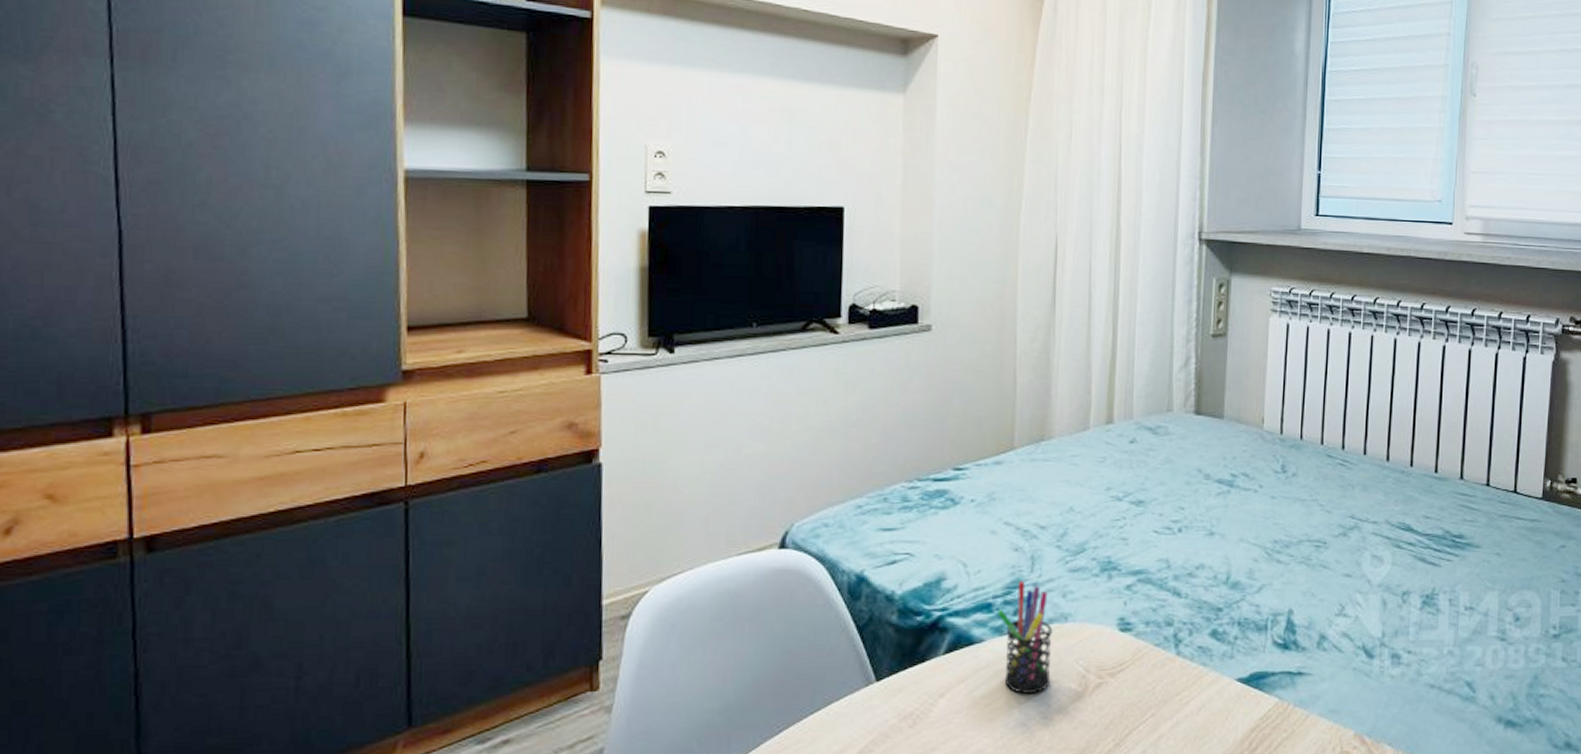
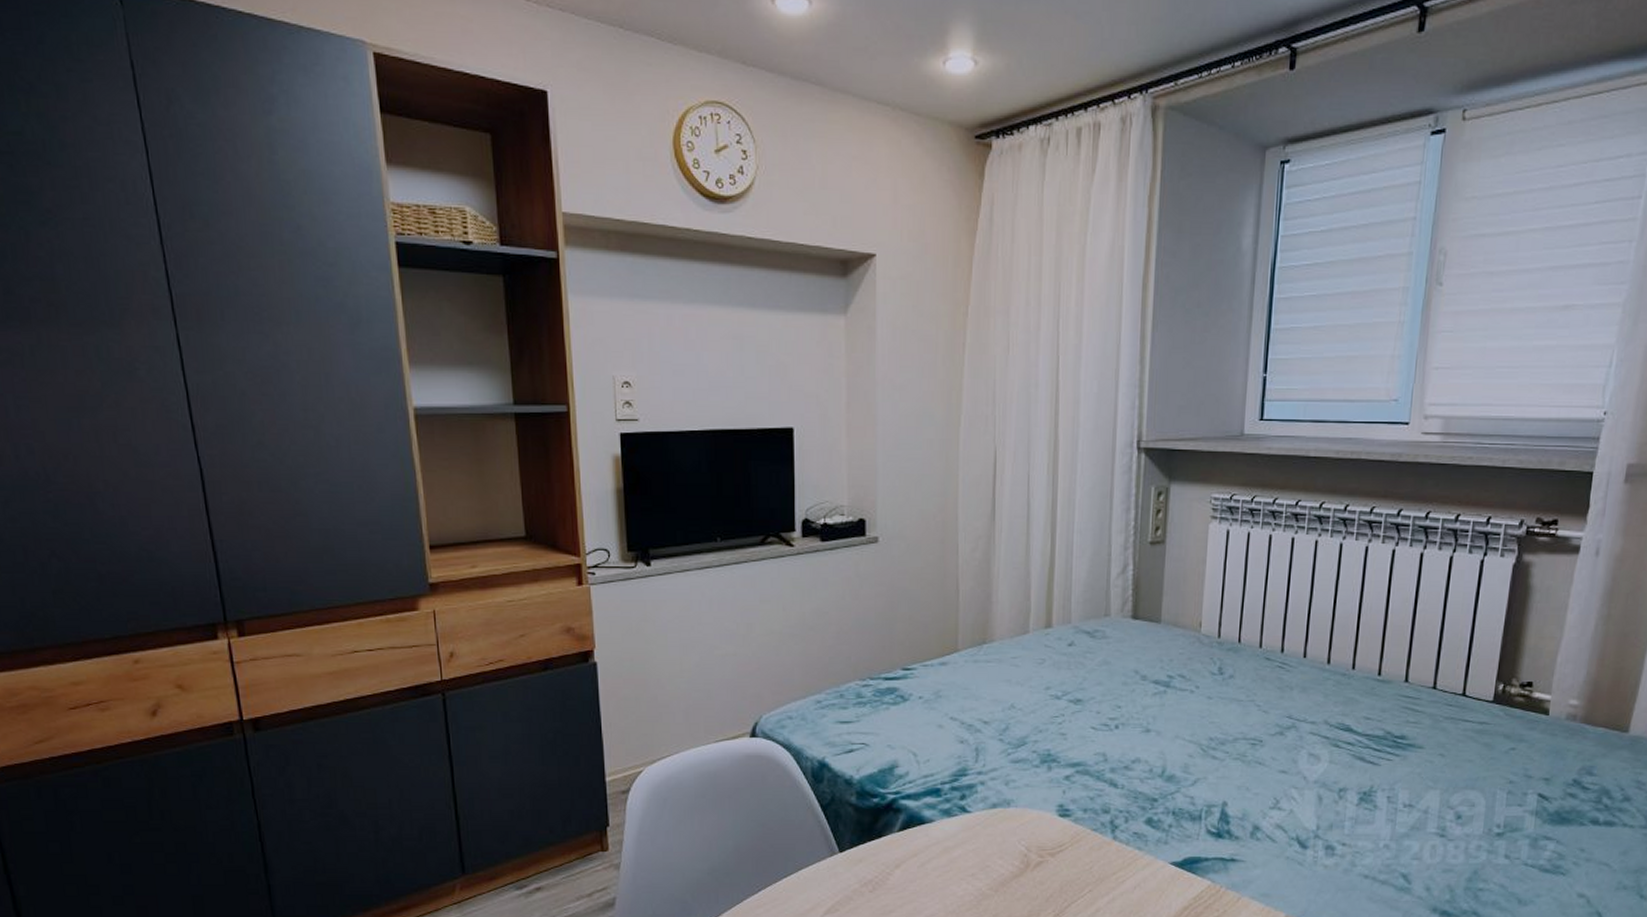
pen holder: present [997,581,1053,694] -> none [946,770,996,868]

